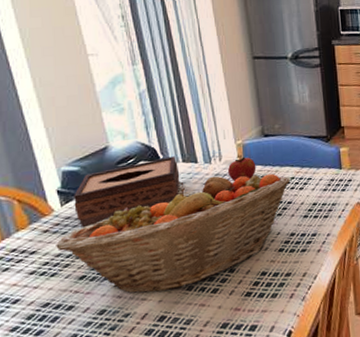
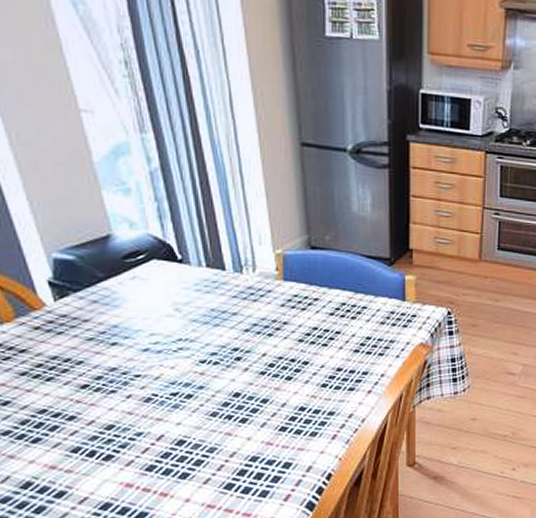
fruit basket: present [56,173,291,294] -> none [50,289,341,415]
tissue box: present [74,156,180,227] -> none [70,258,203,328]
apple: present [227,154,257,182] -> none [262,267,299,300]

